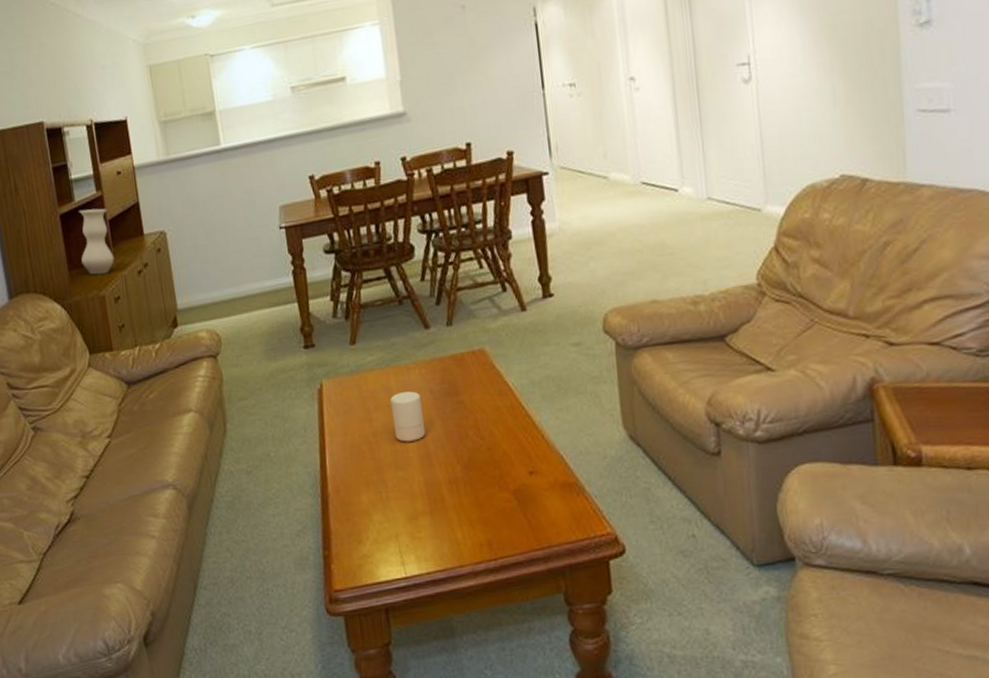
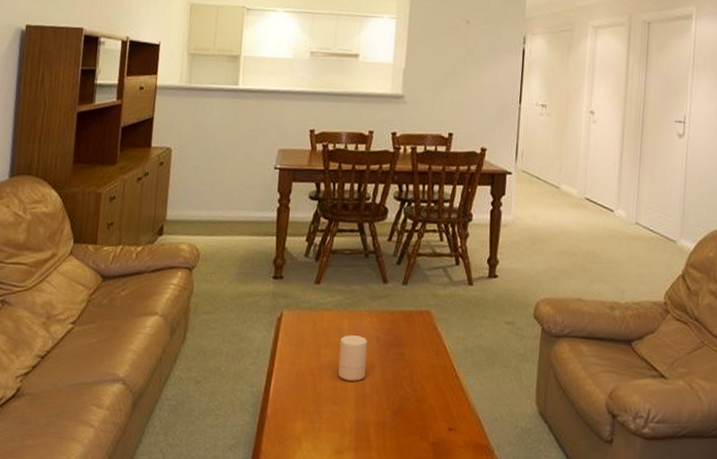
vase: present [79,208,115,275] -> none [87,112,123,174]

